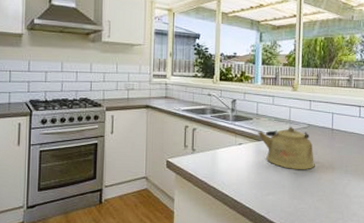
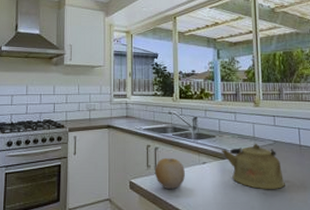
fruit: none [191,139,221,169] -> present [154,158,185,190]

